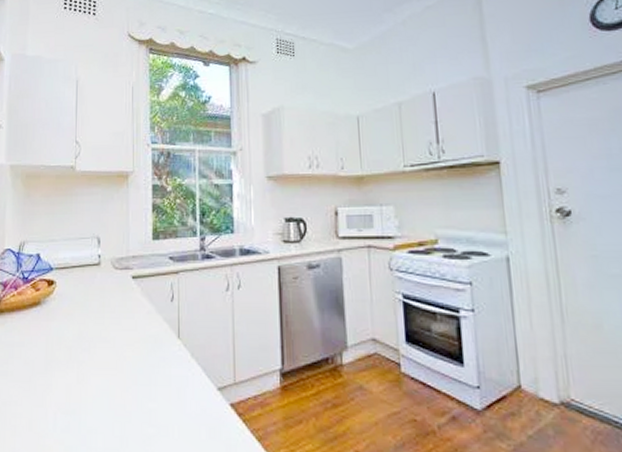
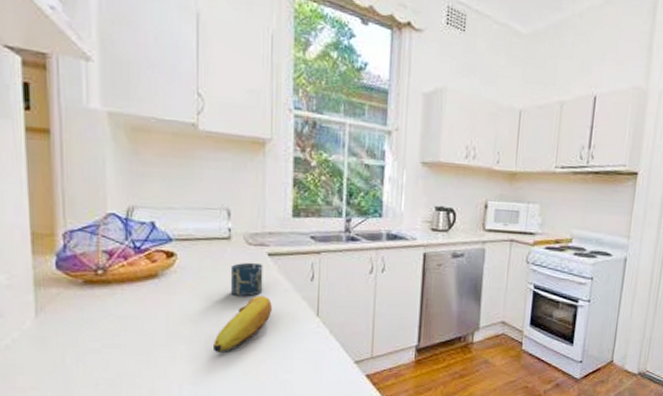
fruit: none [83,318,136,379] -> present [212,295,272,352]
cup: none [99,286,128,321] -> present [230,262,263,297]

